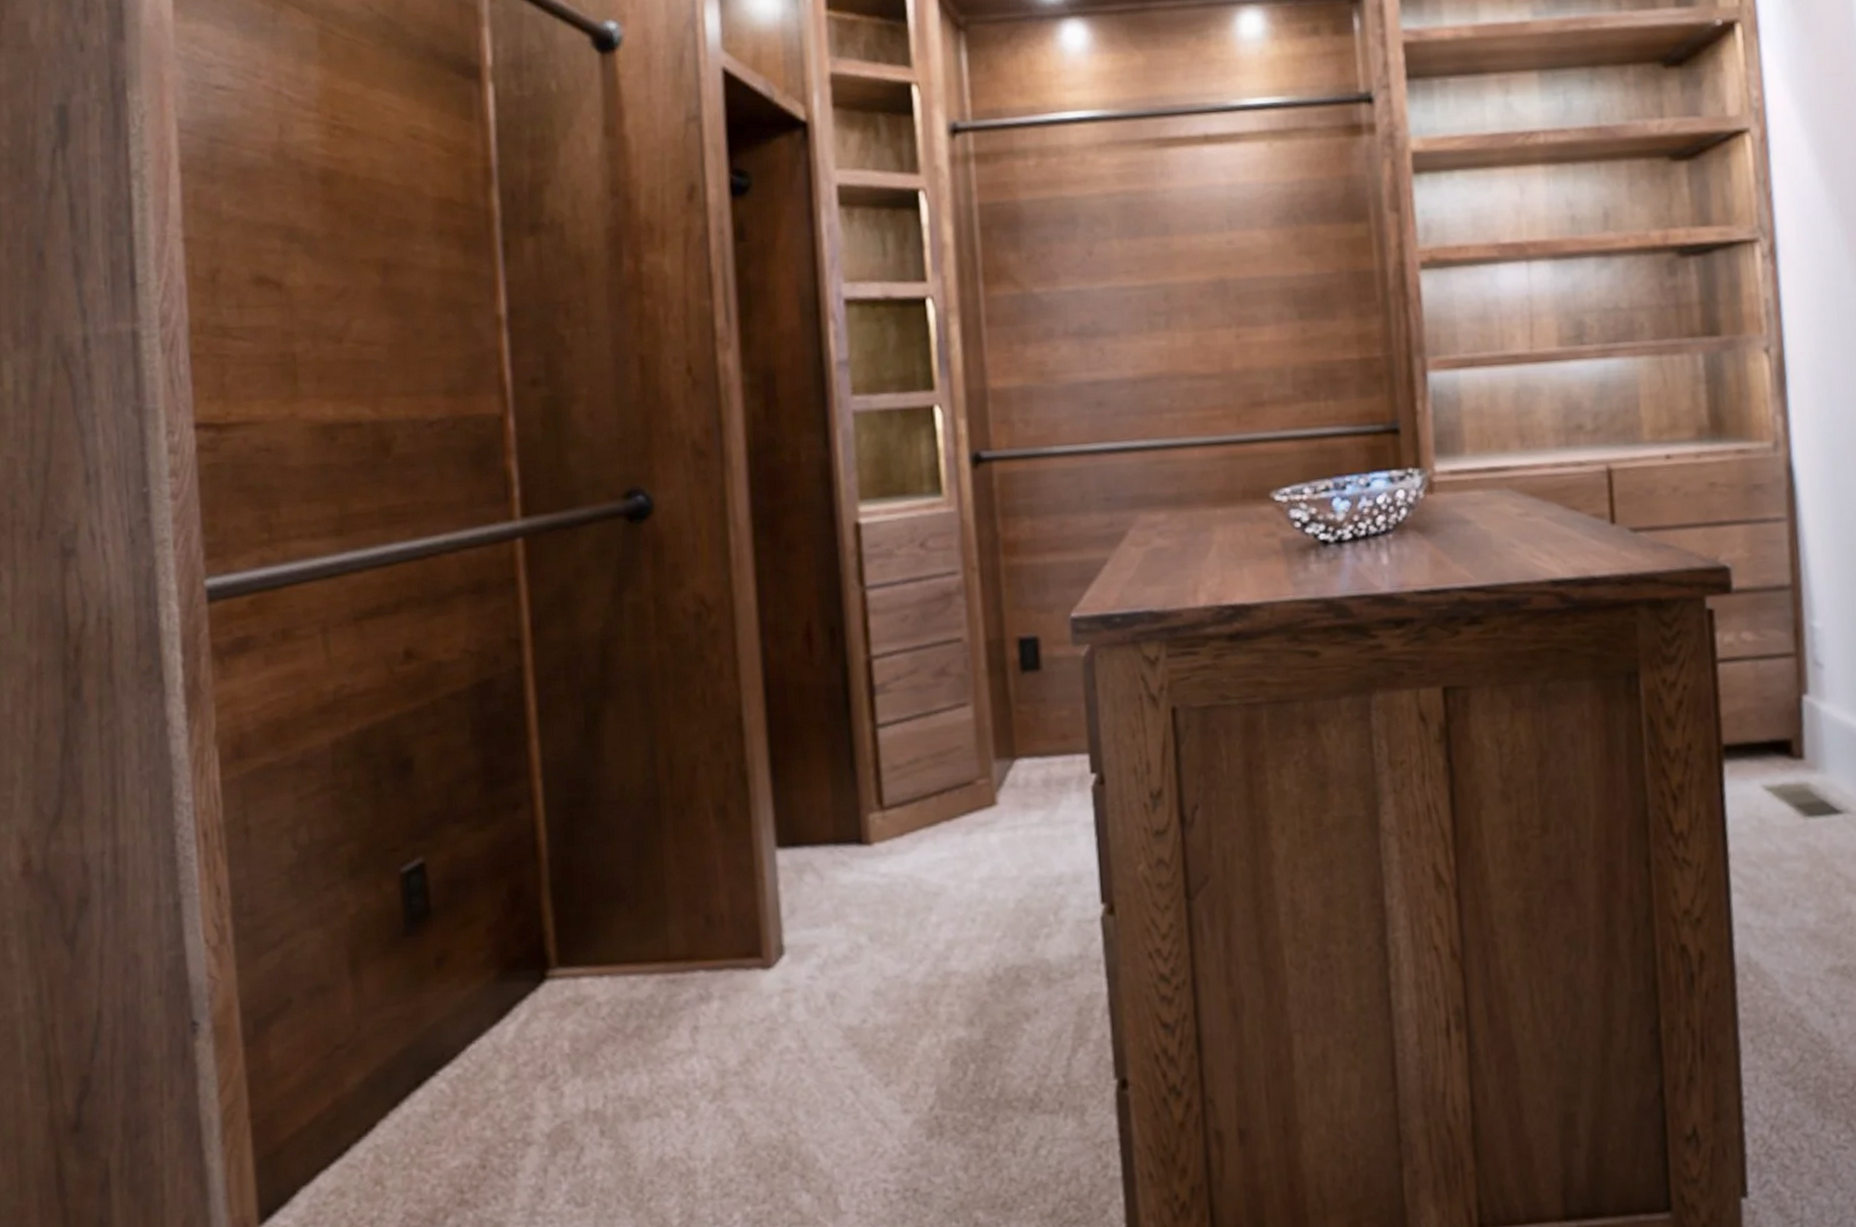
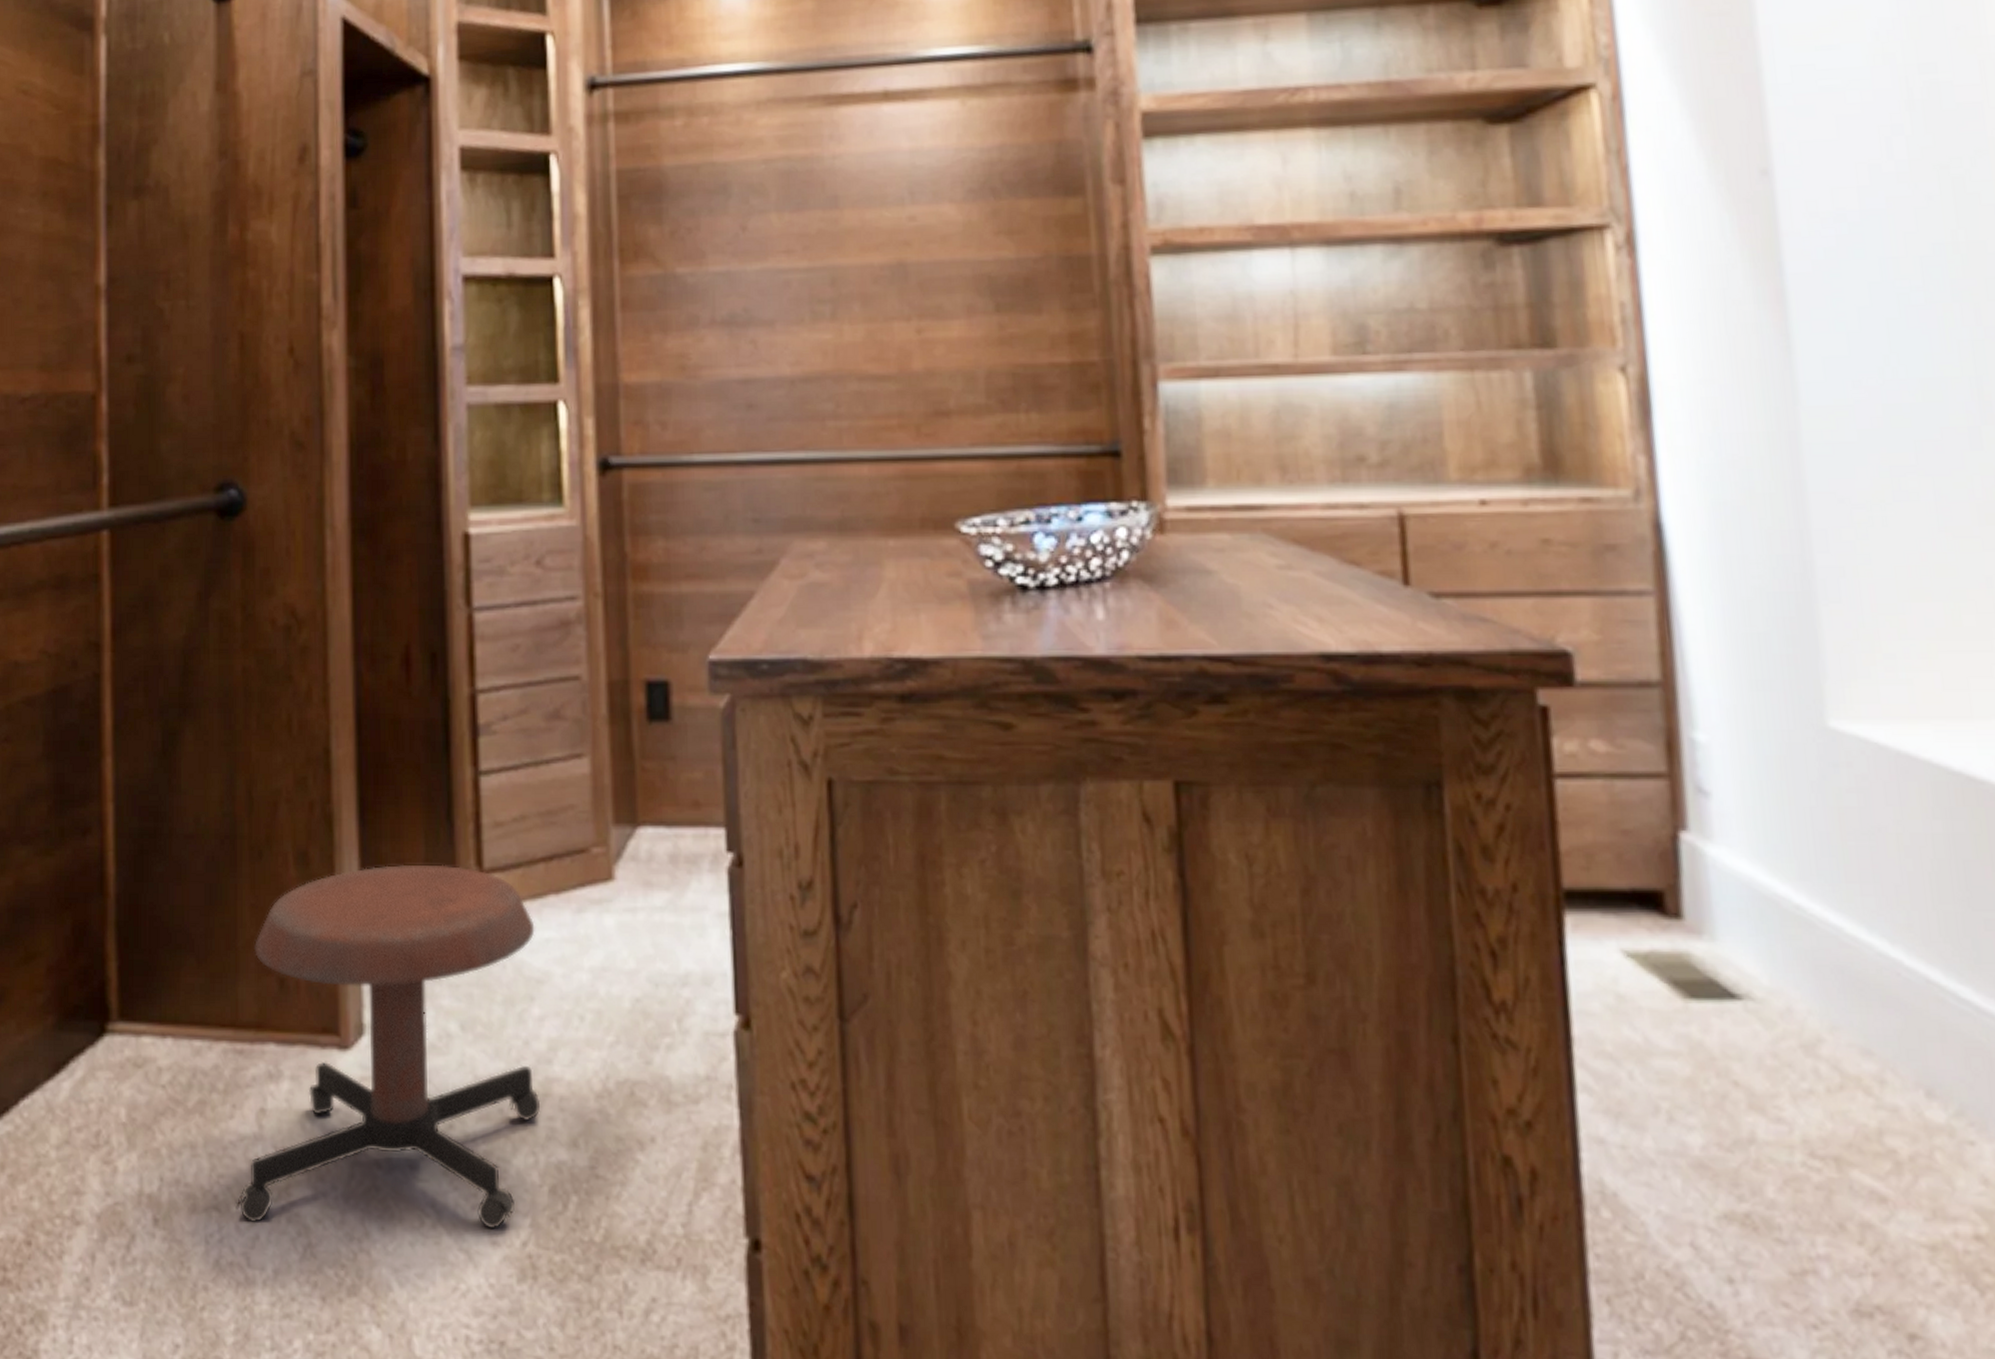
stool: none [675,805,942,1123] -> present [236,864,541,1230]

